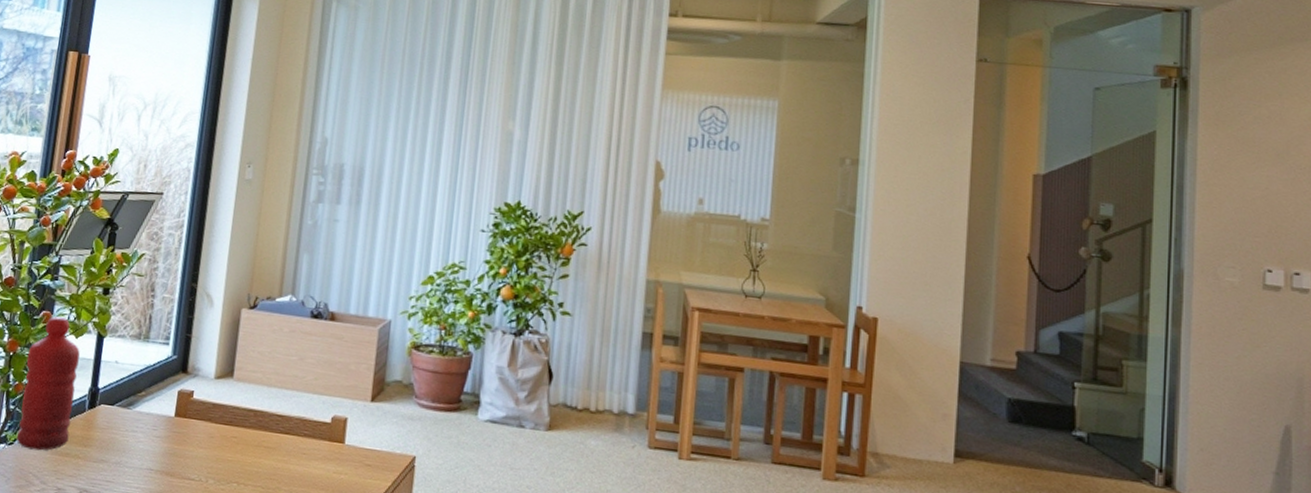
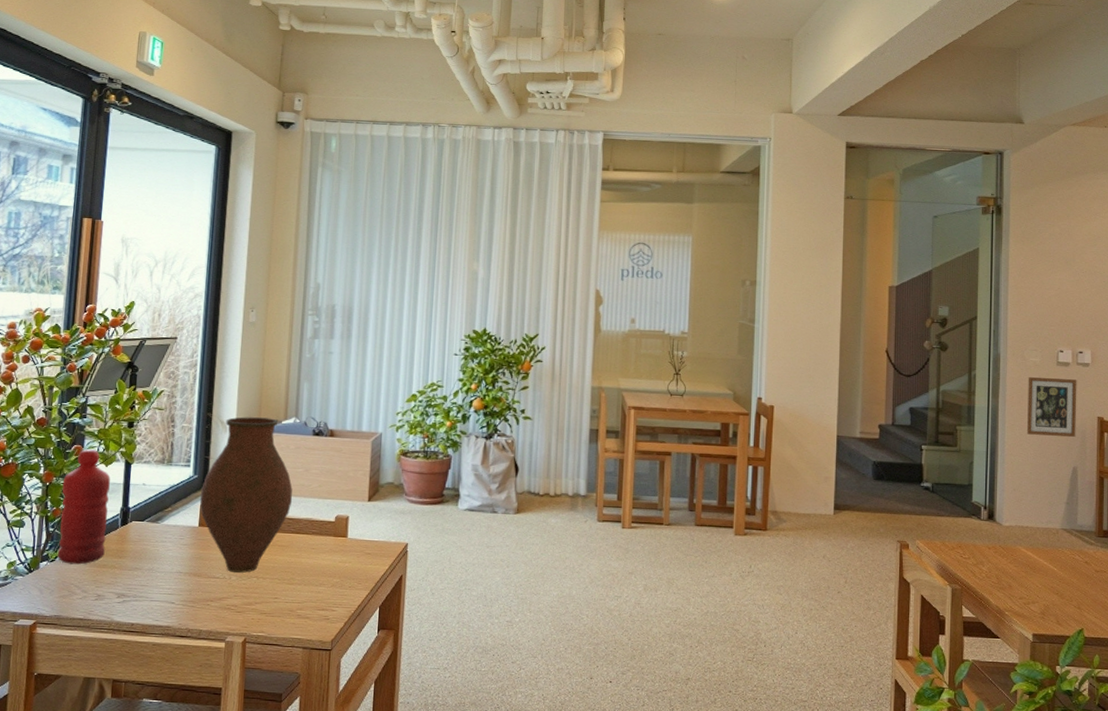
vase: none [177,290,284,477] -> present [199,417,293,573]
picture frame: none [1219,301,1292,387] -> present [1026,376,1077,438]

